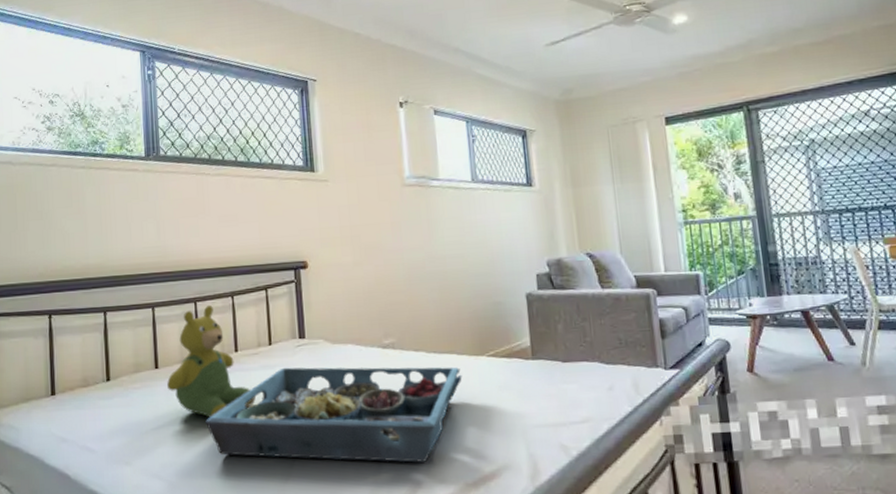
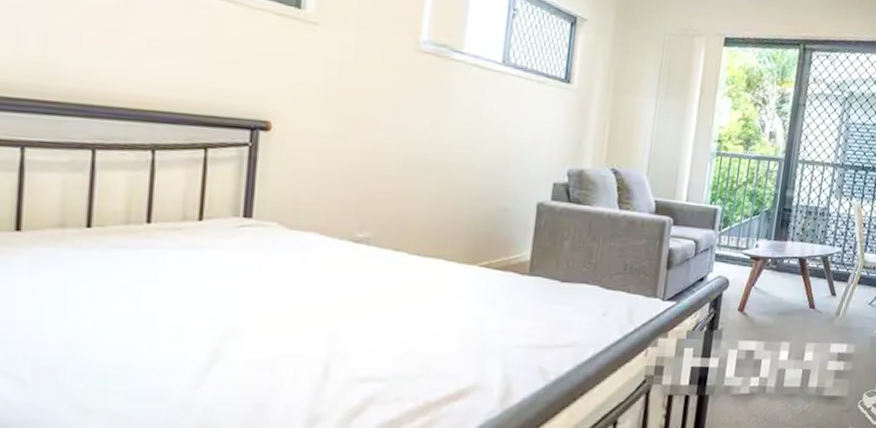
teddy bear: present [167,304,256,418] -> none [33,156,169,303]
serving tray: present [205,367,462,463] -> none [88,250,446,376]

